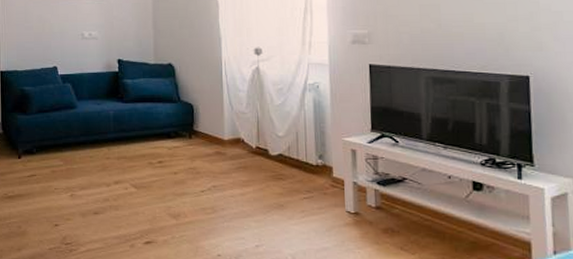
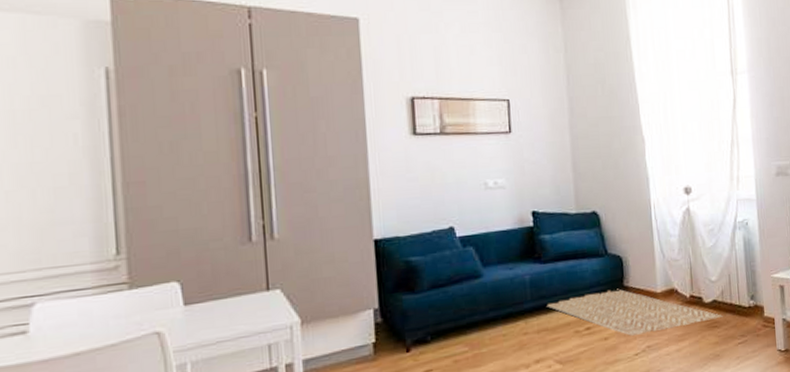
rug: none [126,131,288,174] -> present [547,288,723,336]

